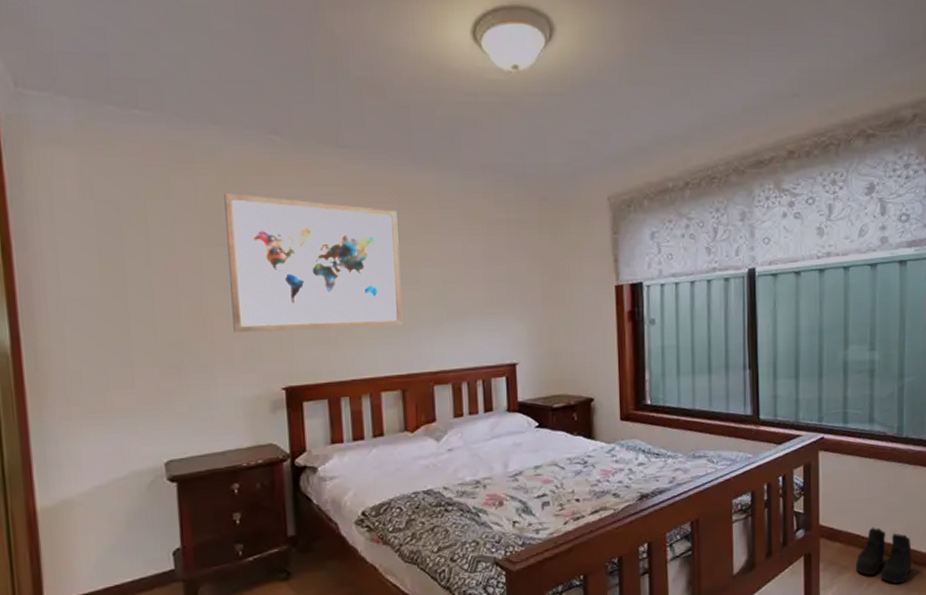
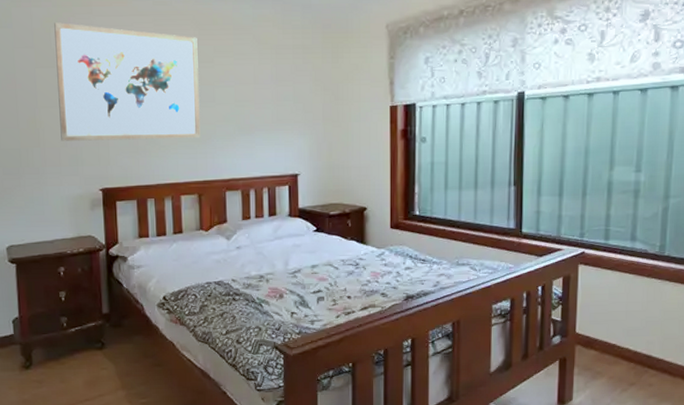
boots: present [855,527,912,584] -> none [609,338,668,393]

